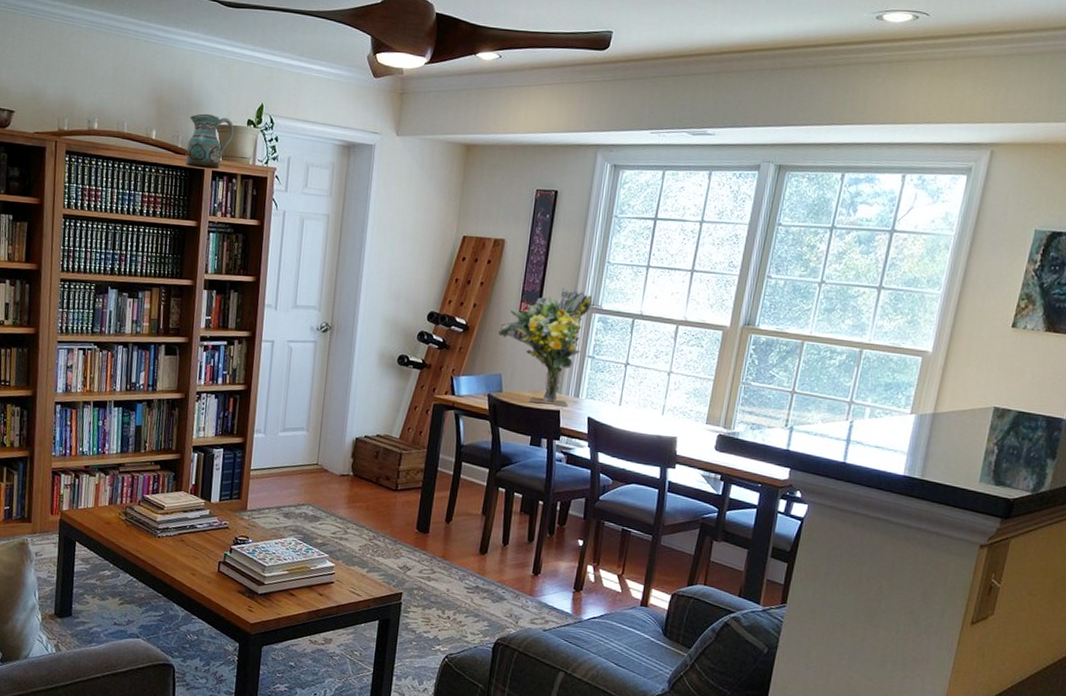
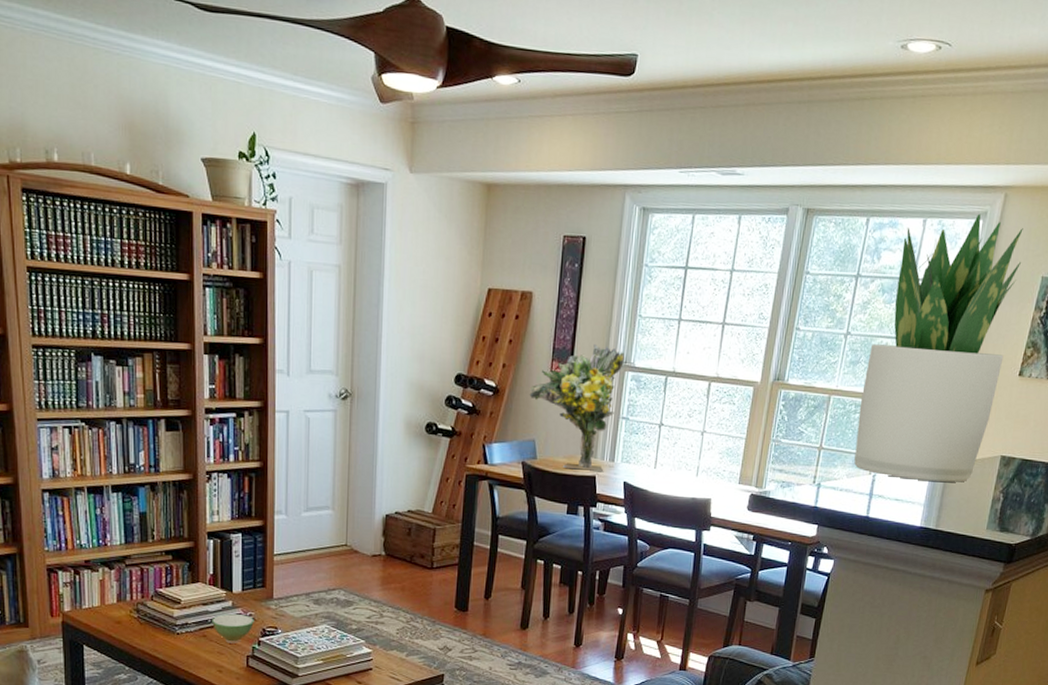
ceramic pitcher: present [185,113,235,170] -> none [168,143,224,212]
bowl: none [190,521,228,550] -> present [212,614,254,644]
planter: none [829,169,1012,433] -> present [854,213,1023,483]

